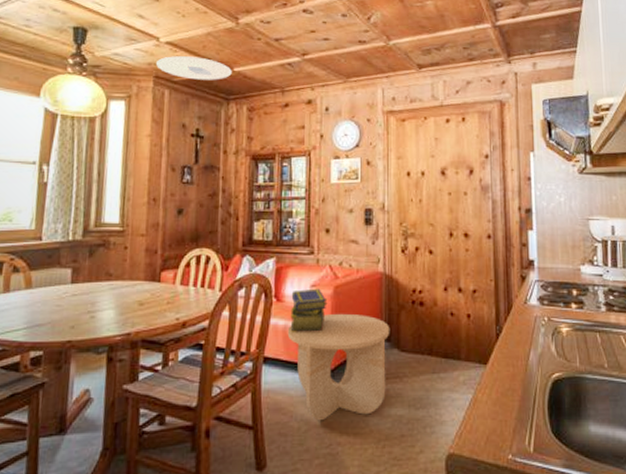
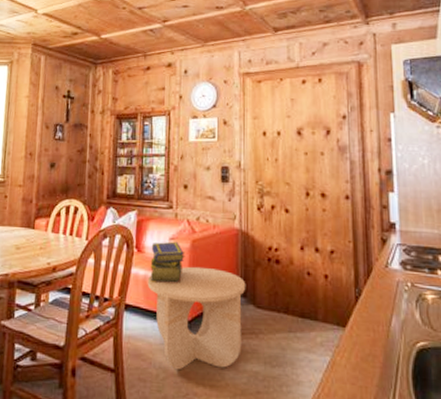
ceiling light: present [155,56,232,80] -> none [33,26,100,47]

